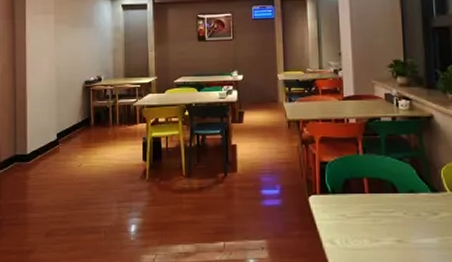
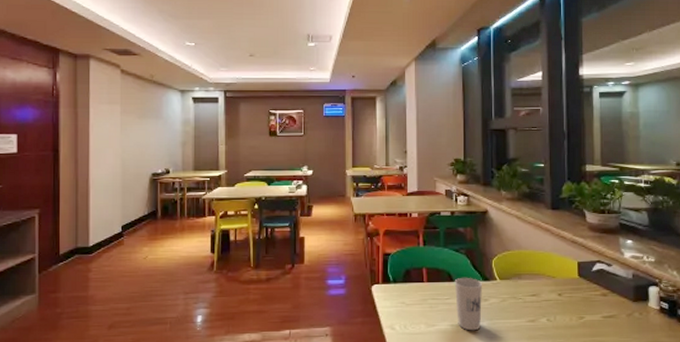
cup: none [399,189,432,248] -> present [454,278,482,331]

